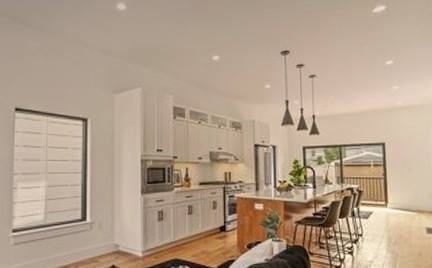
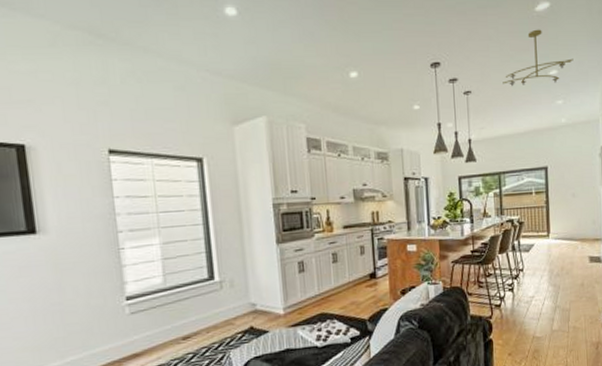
ceiling light fixture: none [344,27,408,73] -> present [502,29,574,87]

